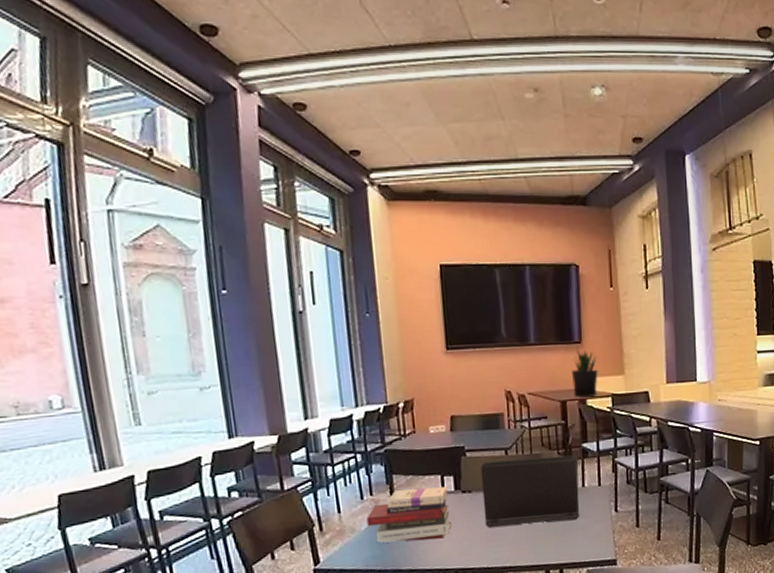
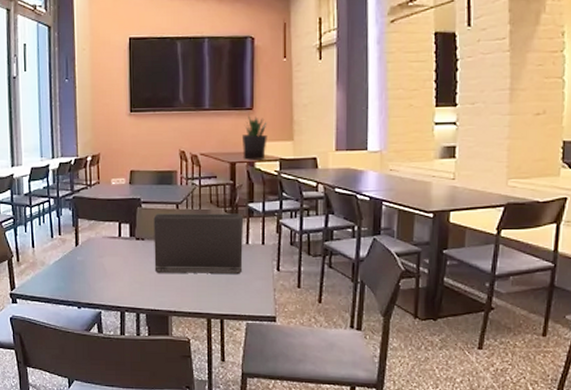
books: present [366,487,452,543] -> none [54,233,126,279]

